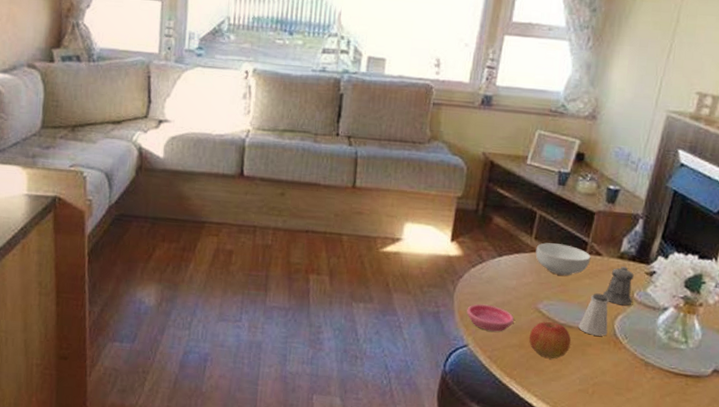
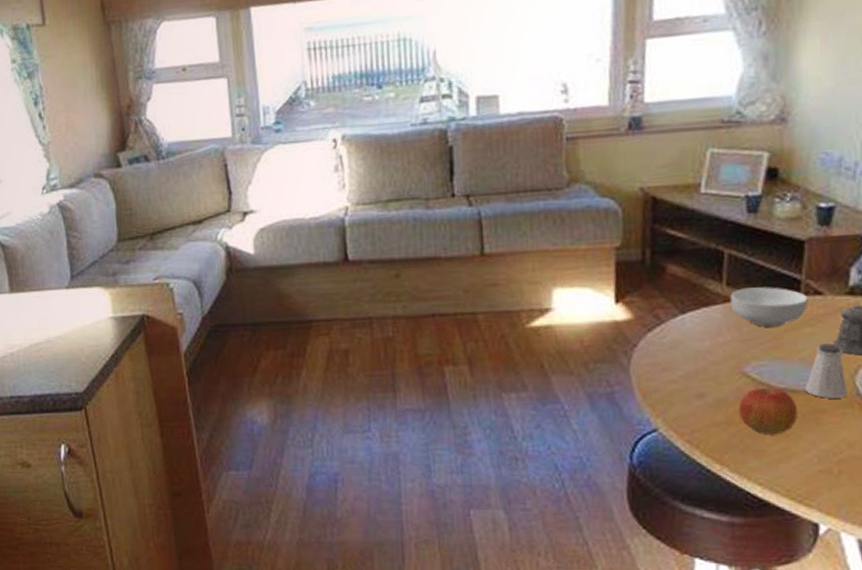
saucer: present [466,303,515,332] -> none [649,375,715,409]

